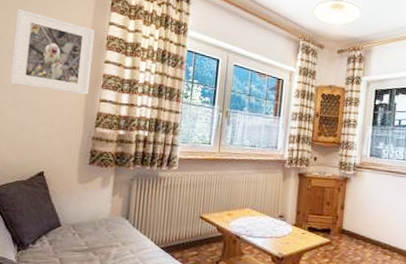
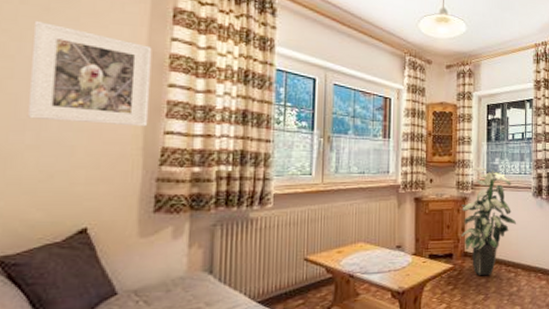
indoor plant: none [340,149,396,255] -> present [461,167,516,276]

